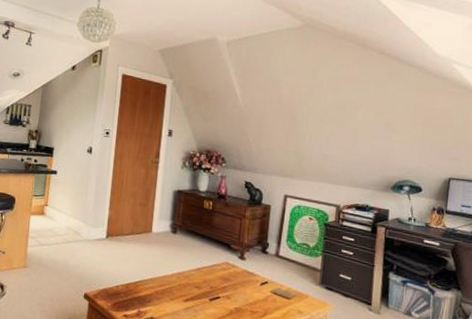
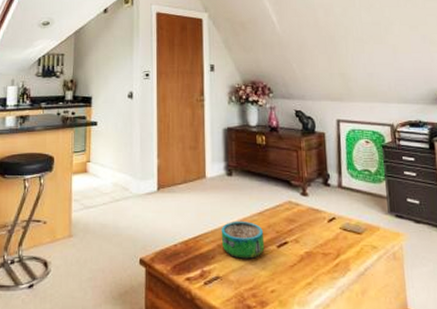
decorative bowl: none [159,273,199,308] -> present [221,220,265,260]

